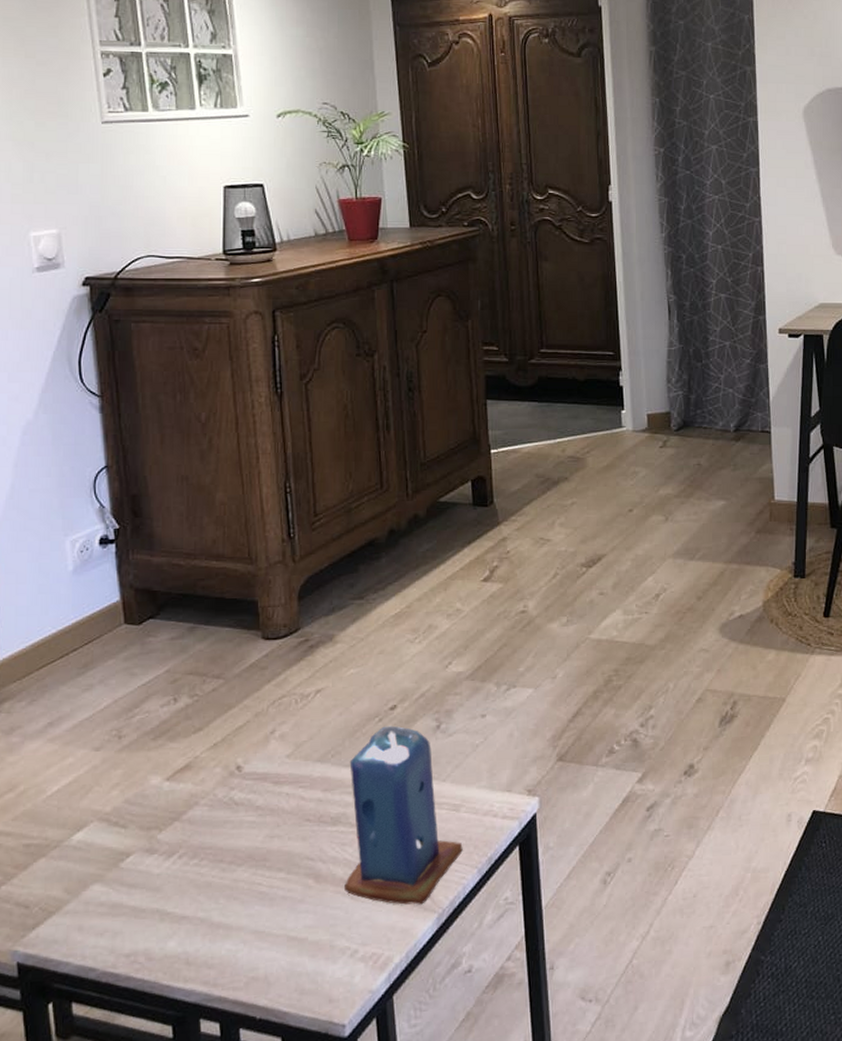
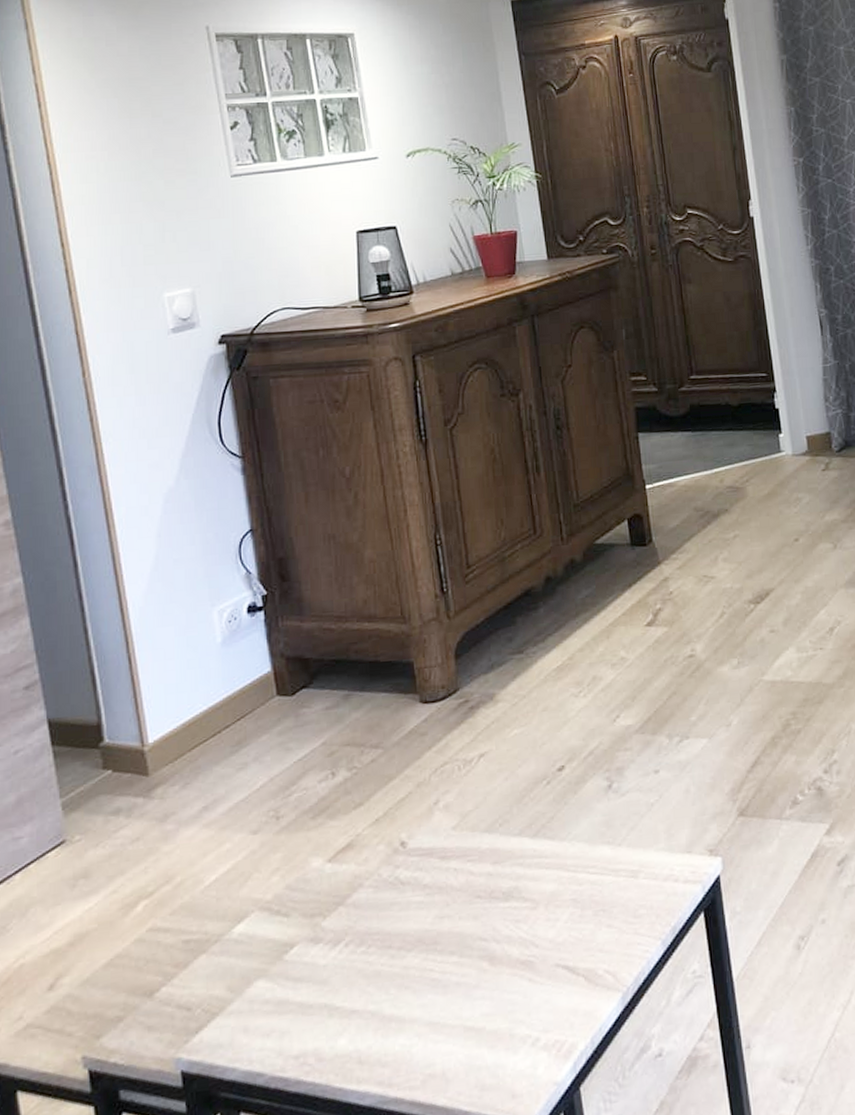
candle: present [344,725,463,905] -> none [519,788,645,985]

